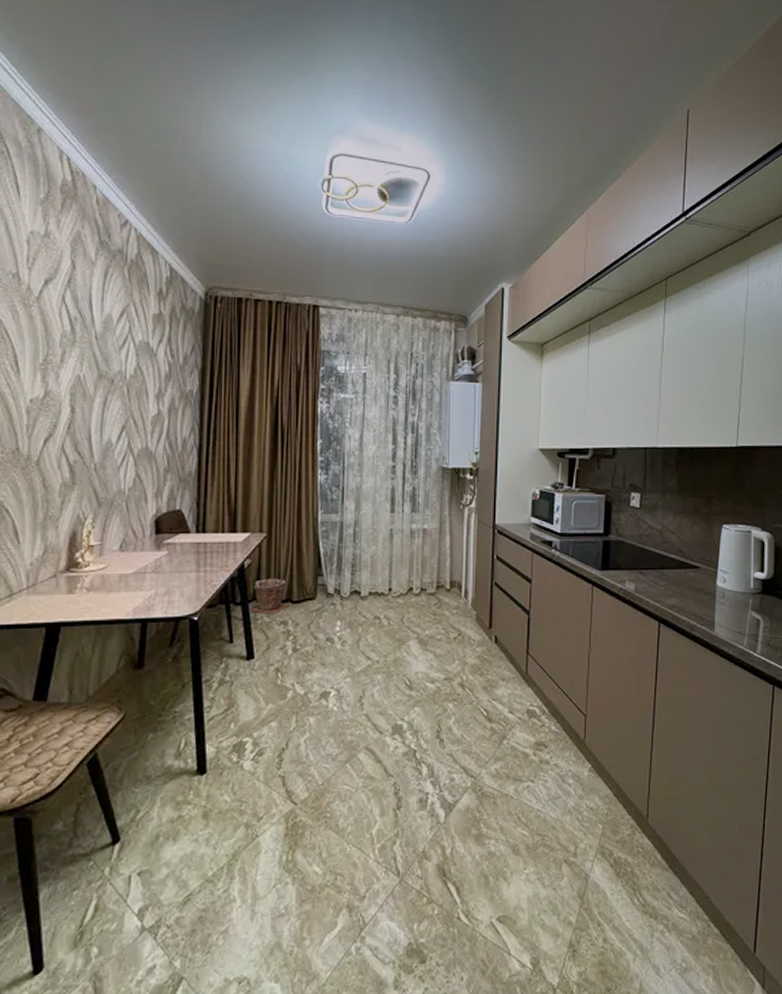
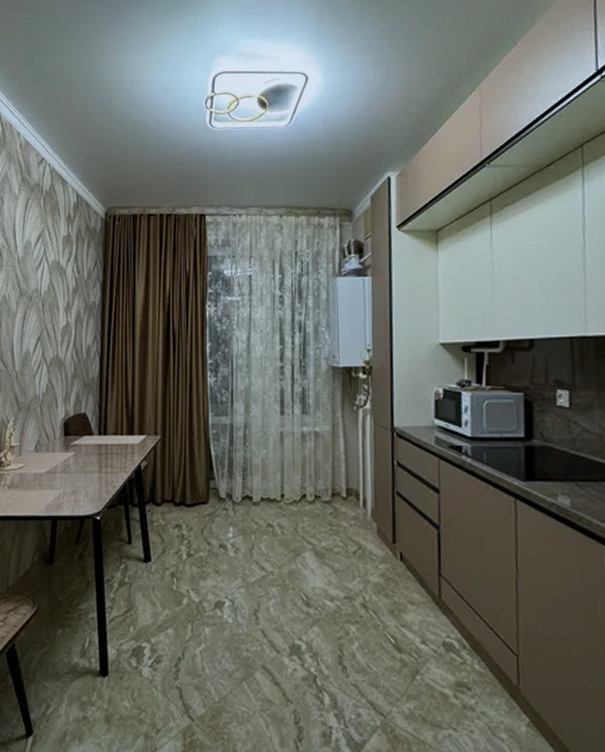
plant pot: present [251,579,289,614] -> none [148,481,182,517]

